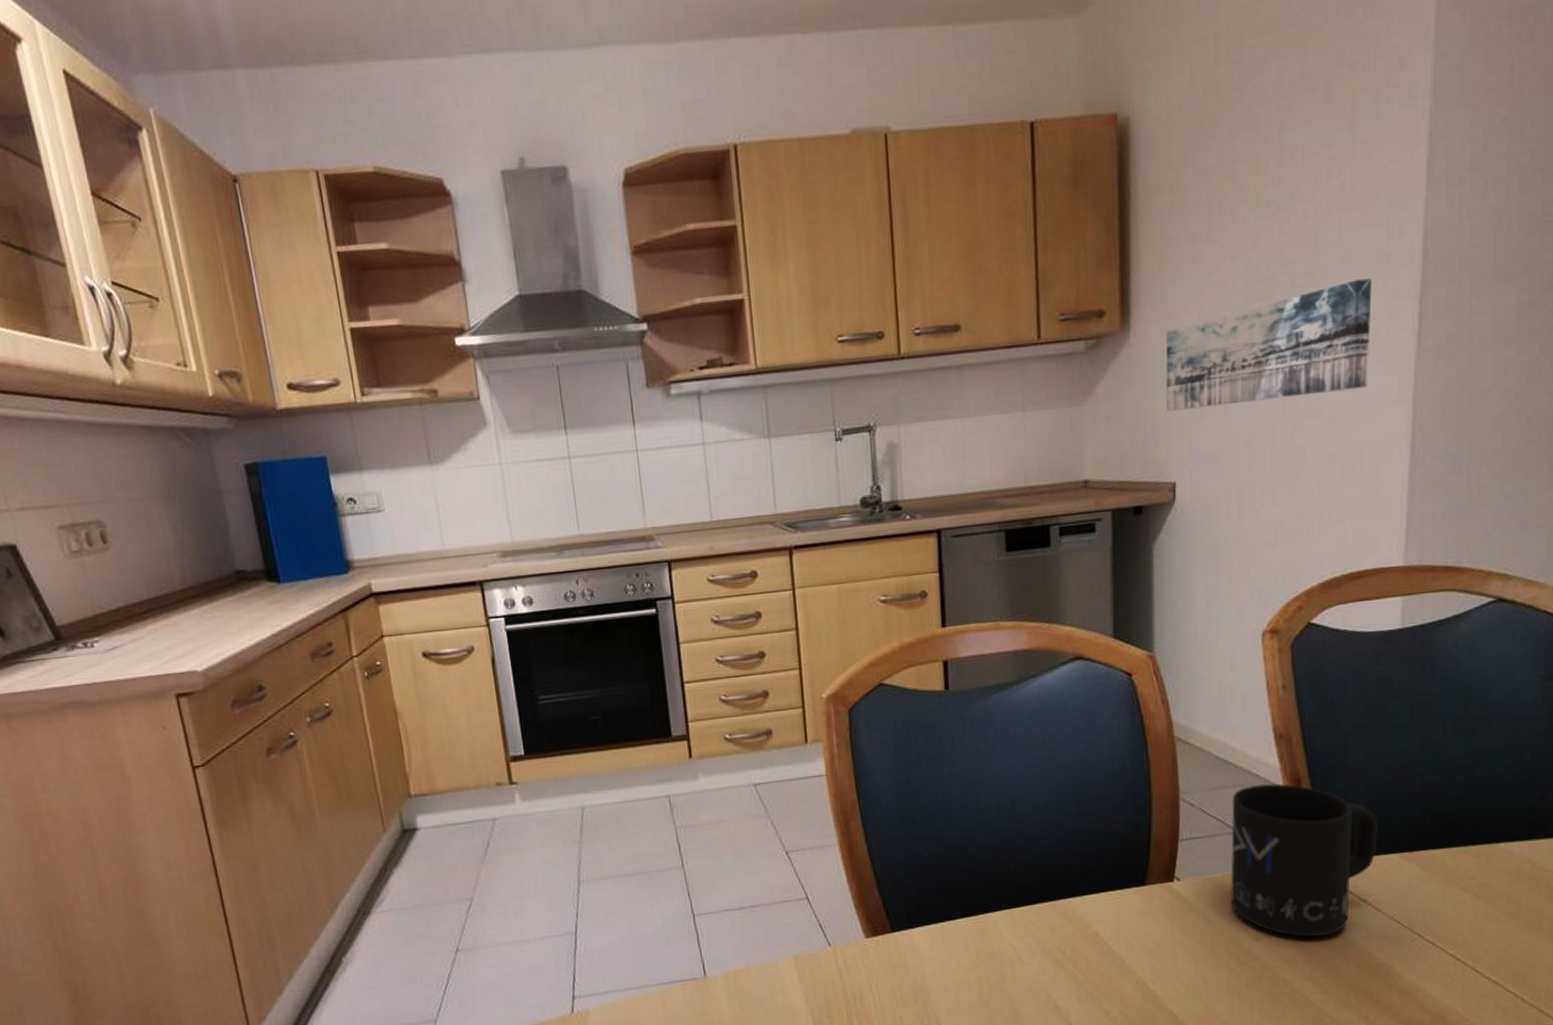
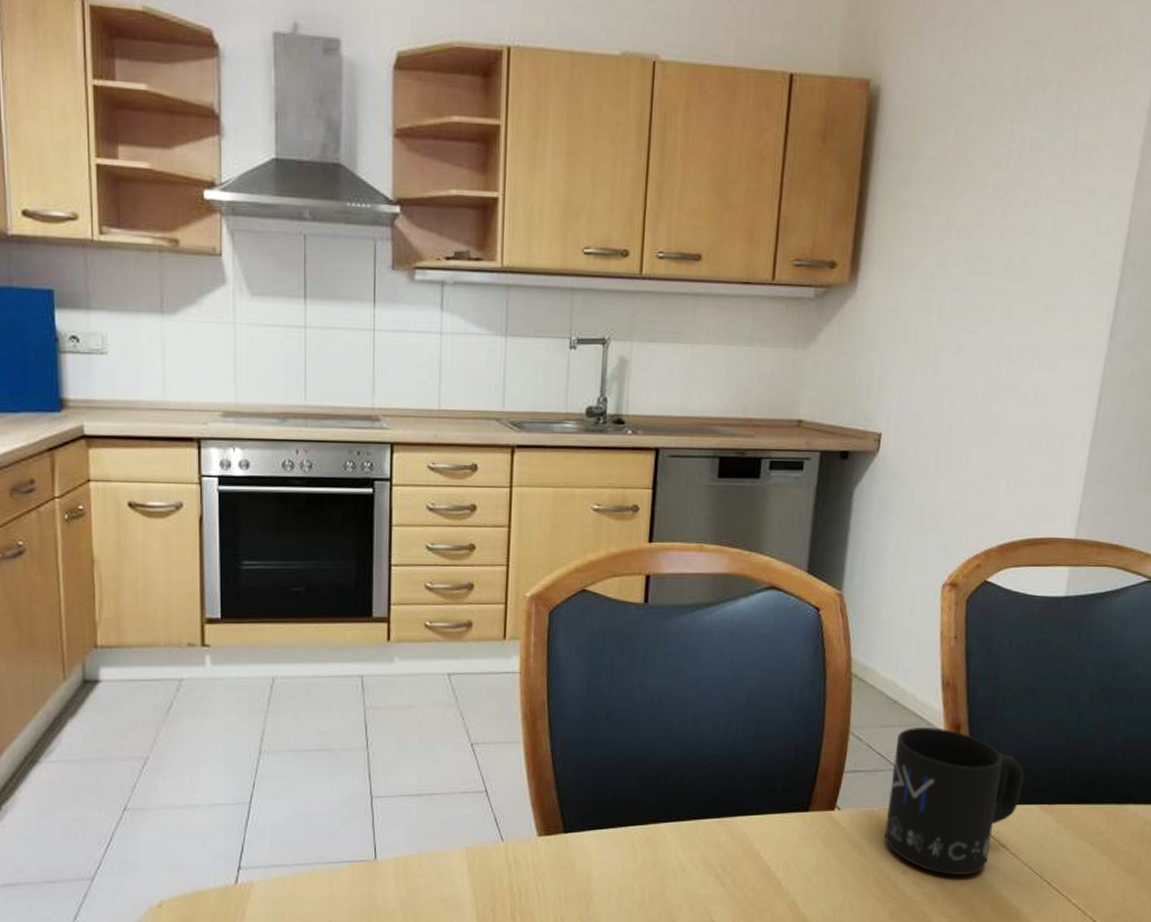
wall art: present [1165,278,1372,411] -> none [880,269,1077,370]

